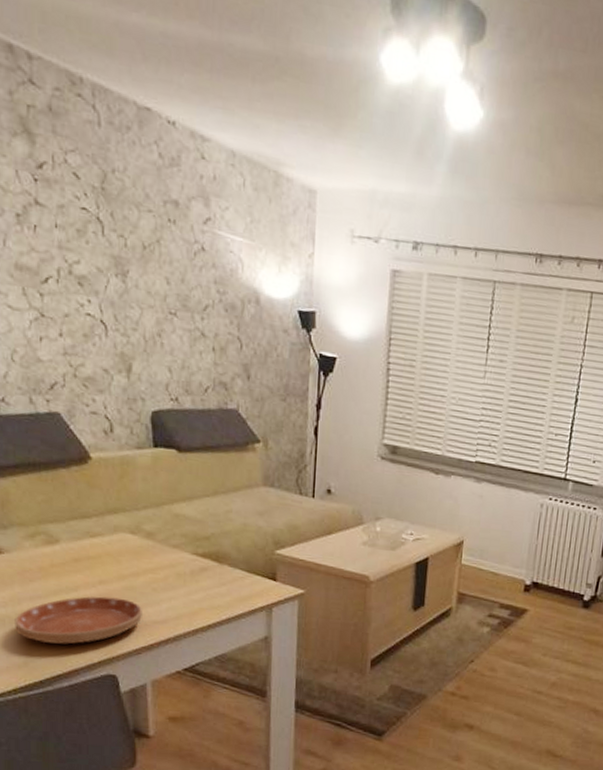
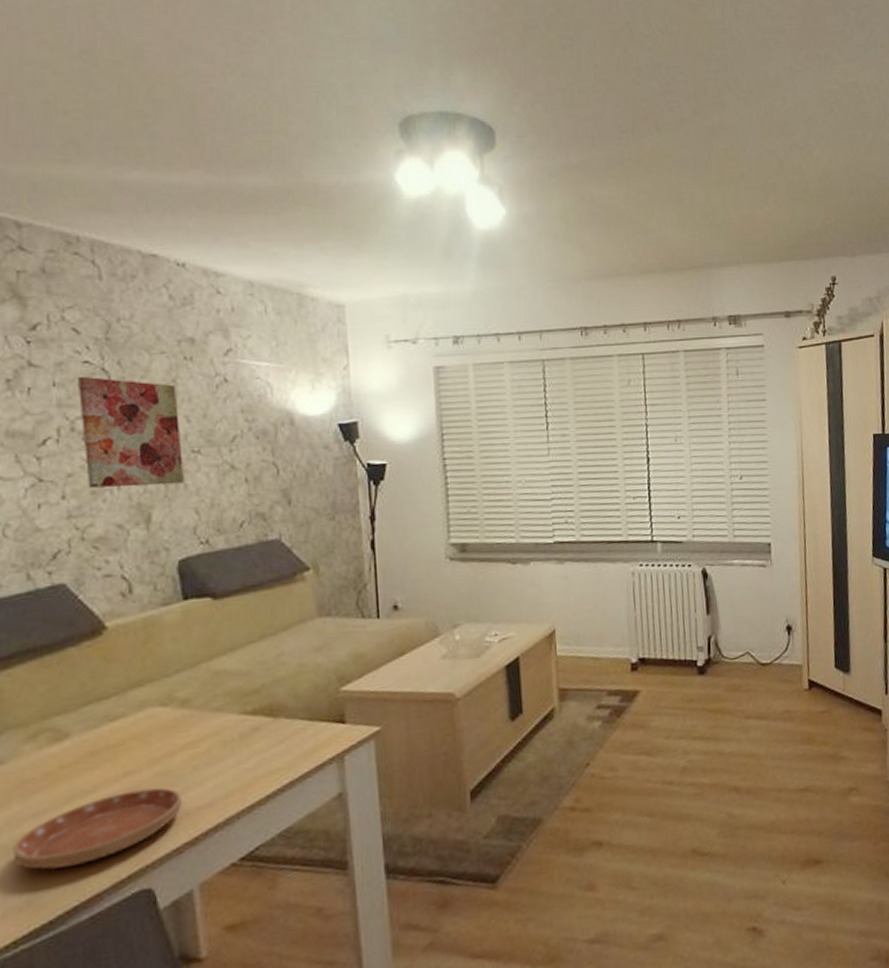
wall art: none [76,221,161,342] -> present [78,376,184,488]

